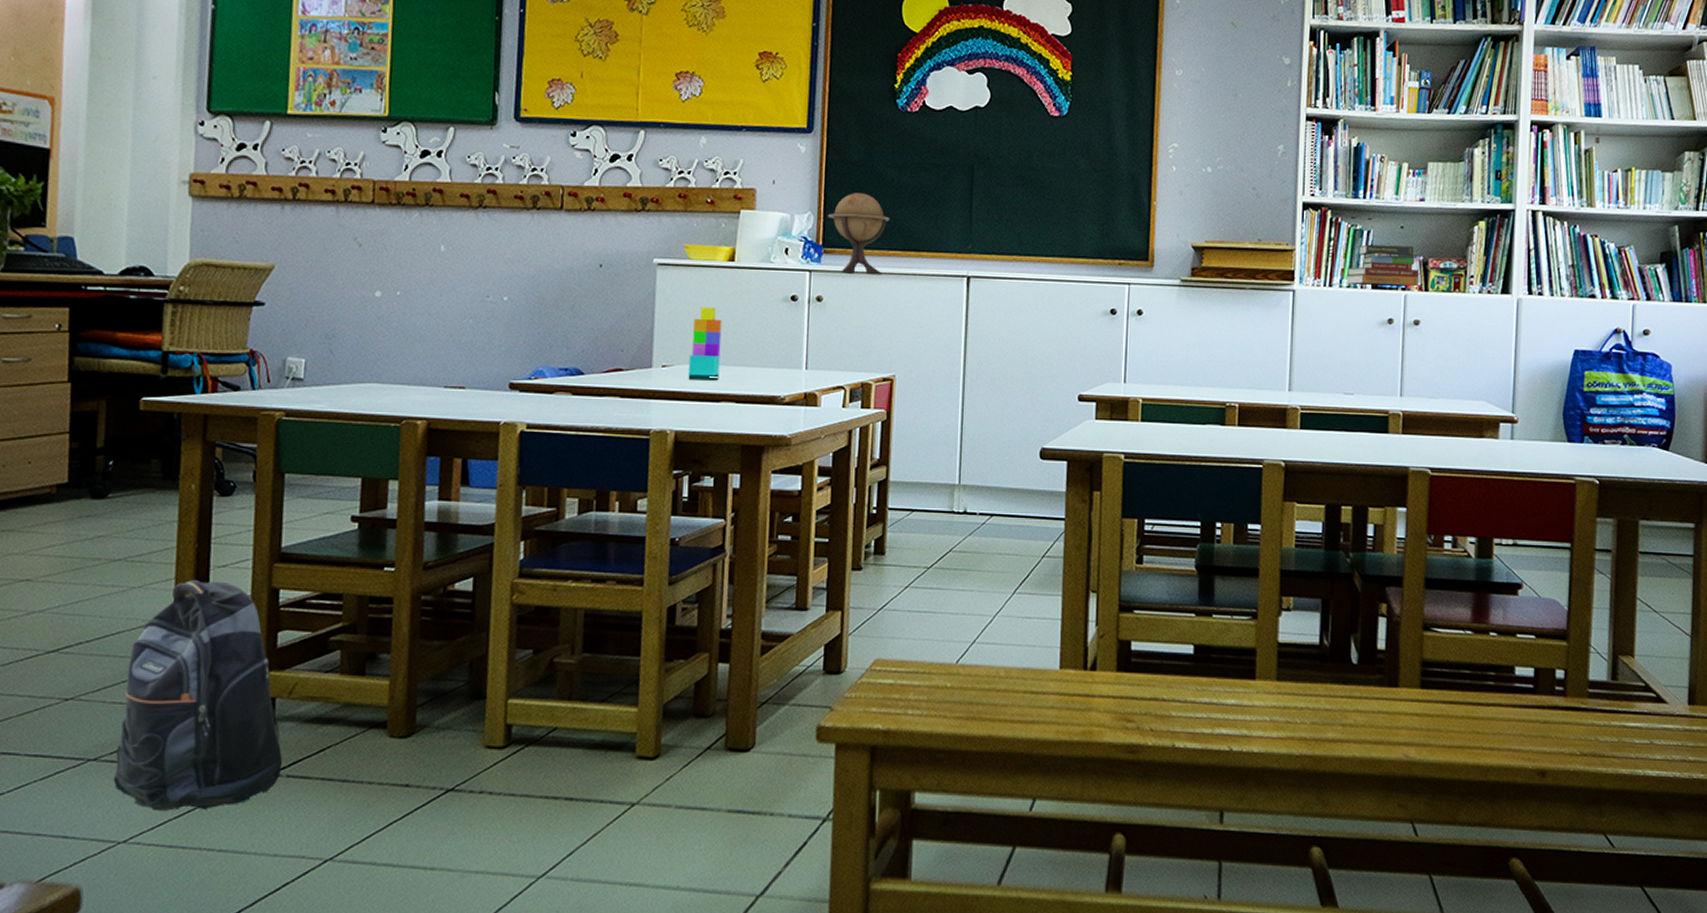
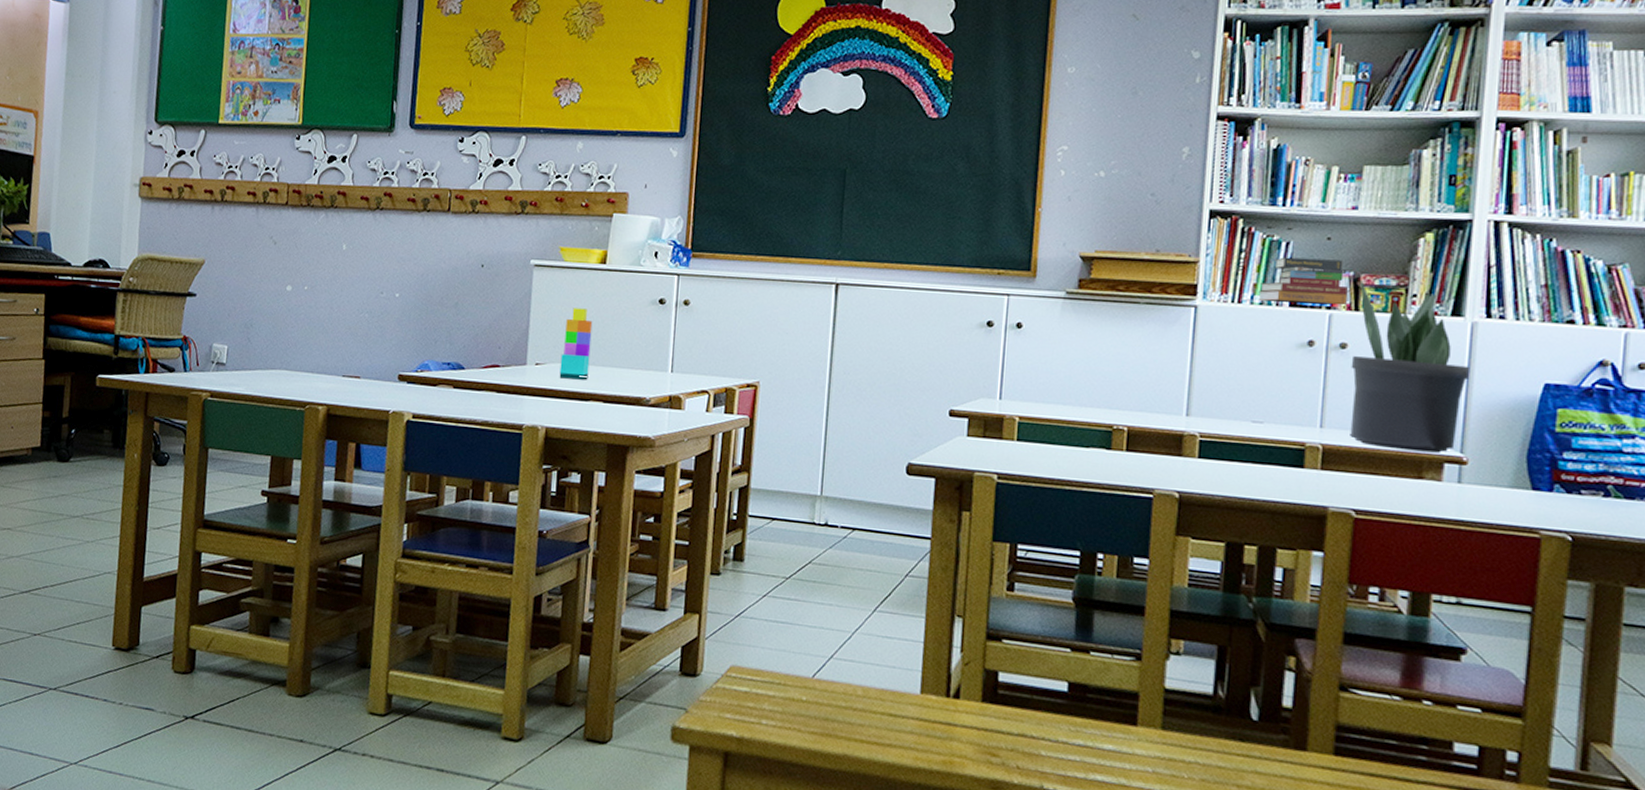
backpack: present [113,579,283,811] -> none [68,538,201,743]
globe: present [828,193,890,275] -> none [697,197,759,280]
planter: none [1423,264,1518,414] -> present [1350,280,1471,453]

